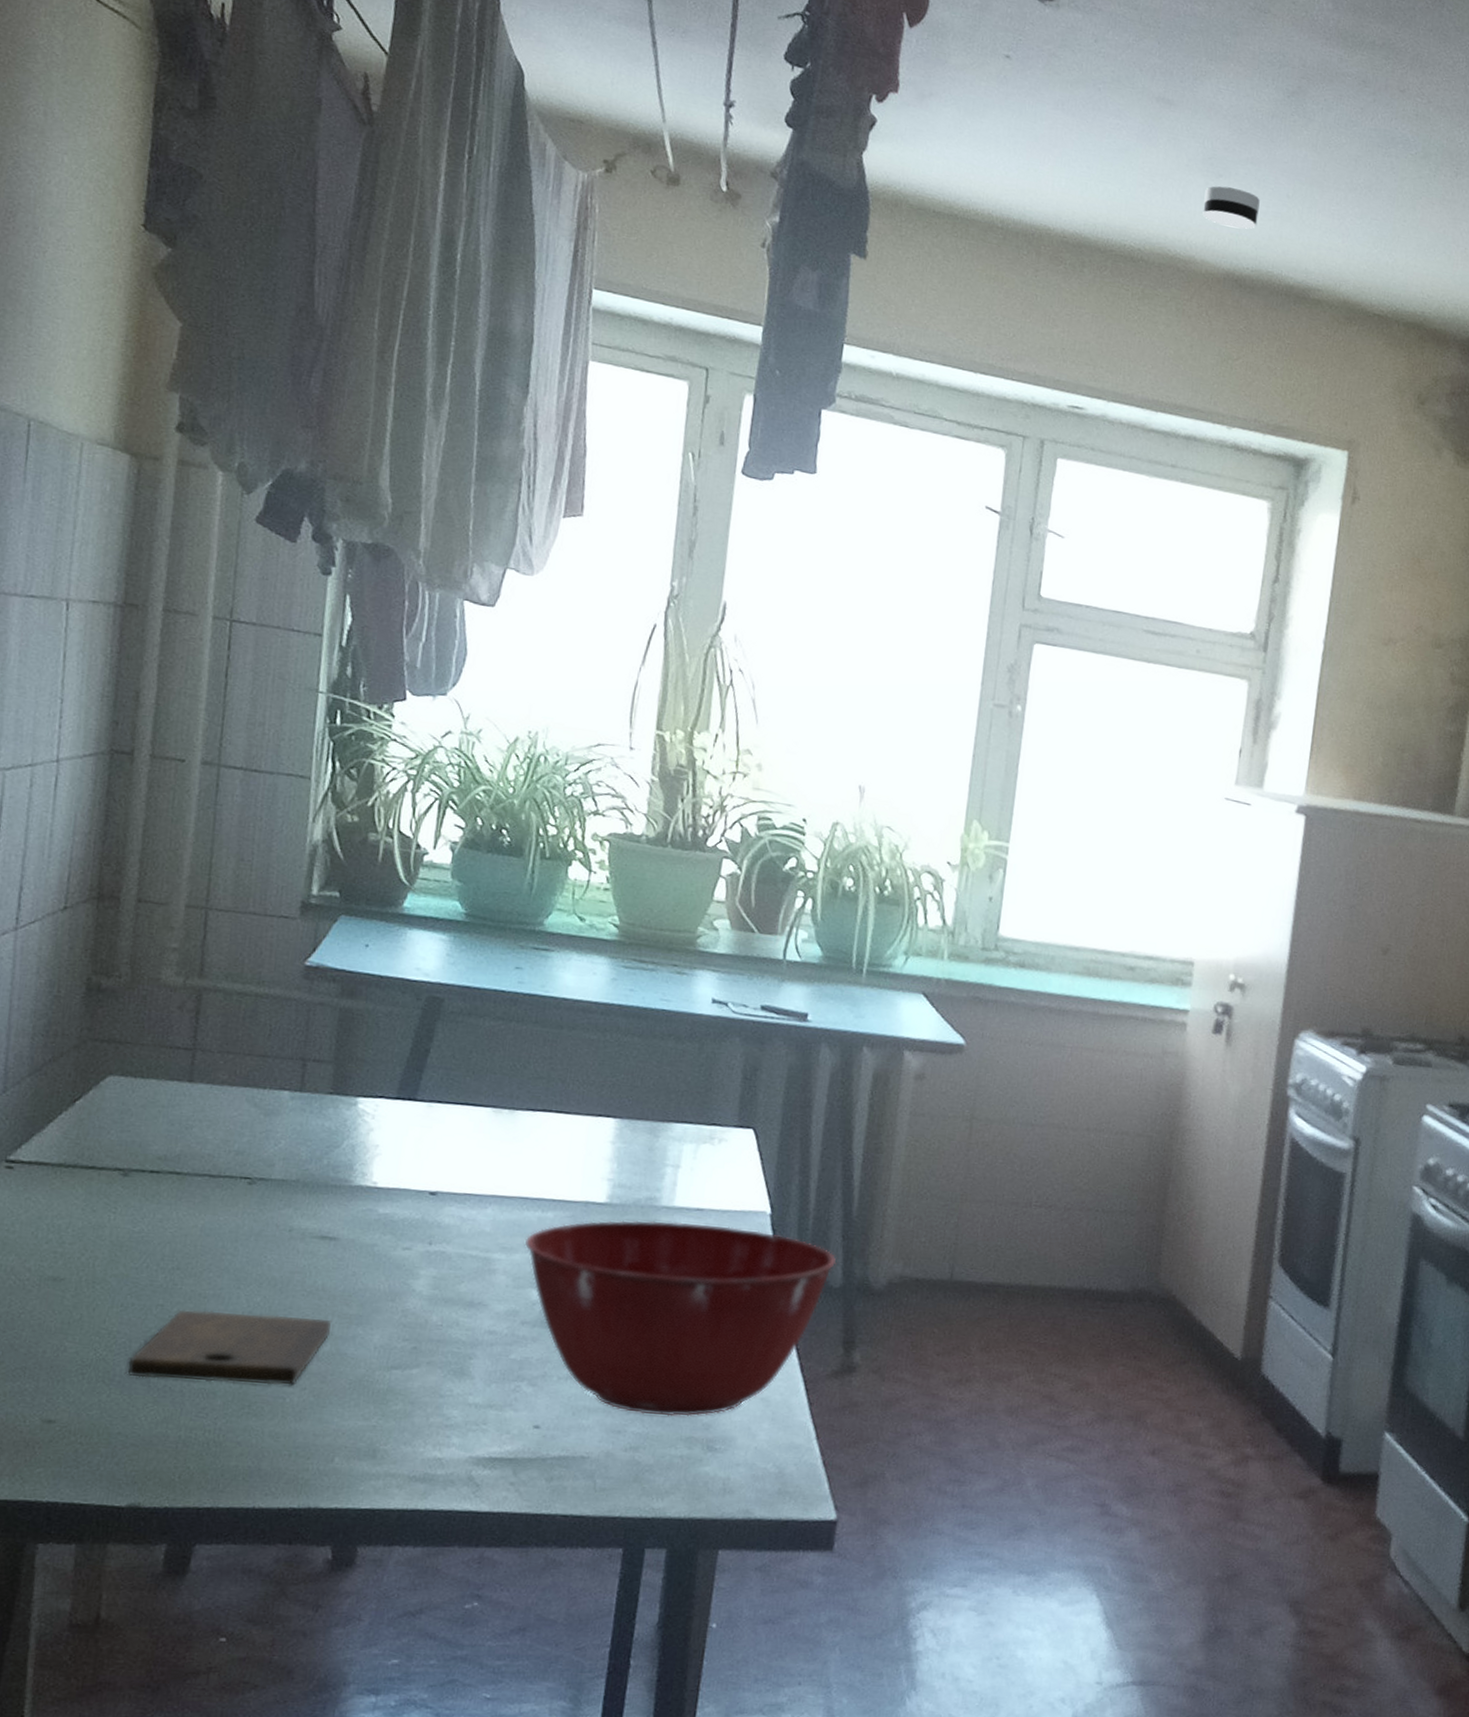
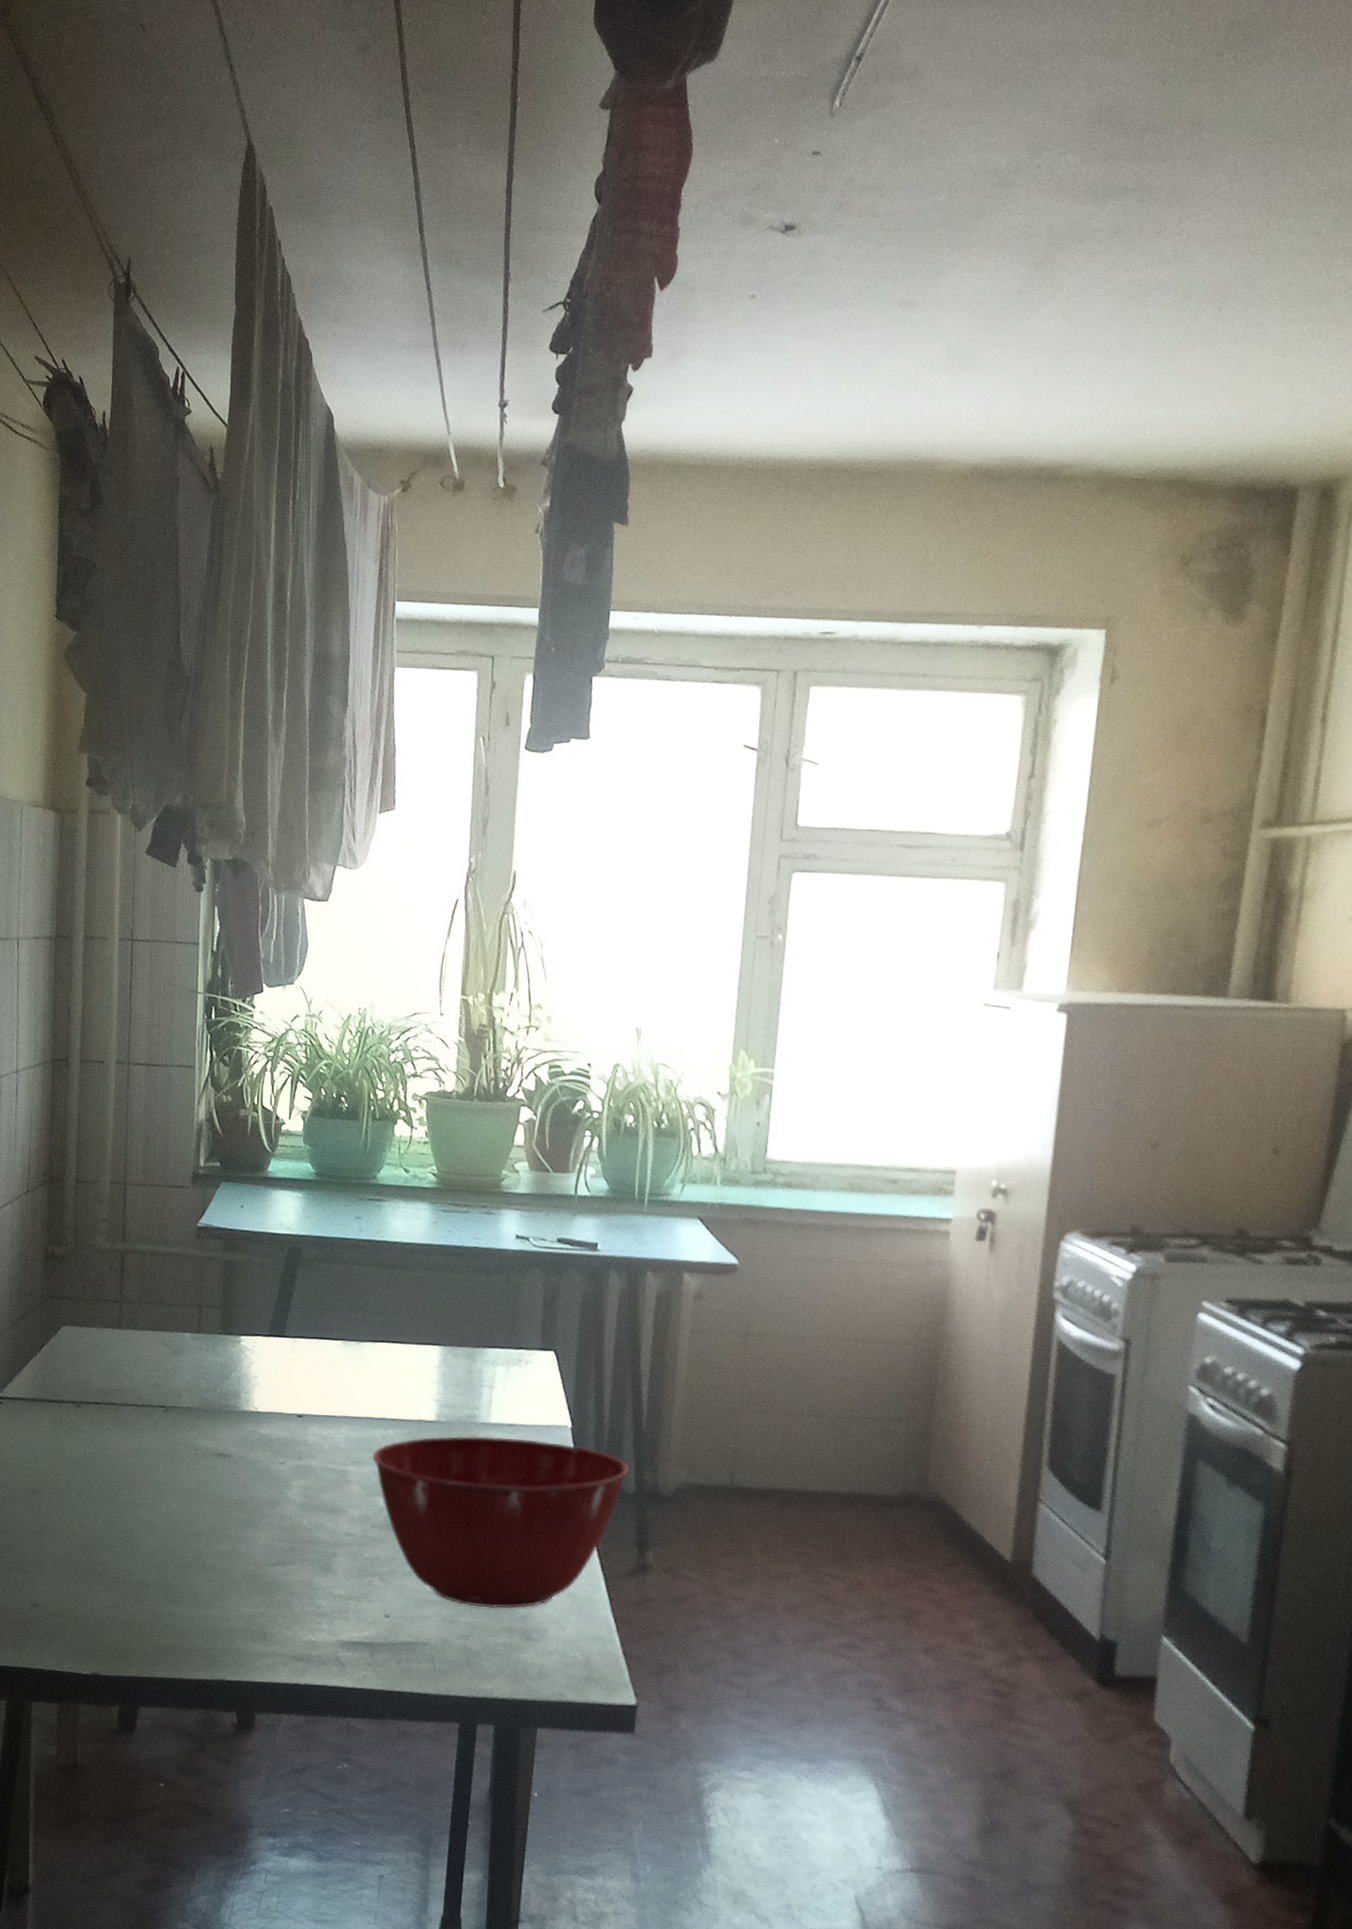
cutting board: present [127,1310,331,1385] -> none [86,1516,229,1578]
smoke detector: present [1202,186,1260,229] -> none [948,378,1007,419]

